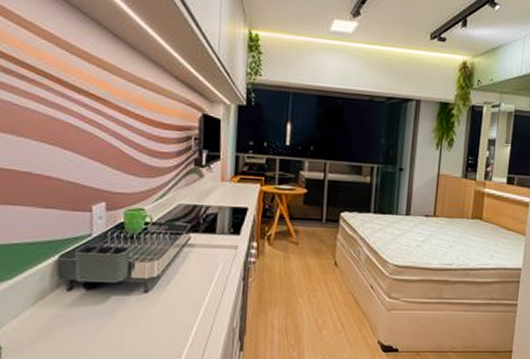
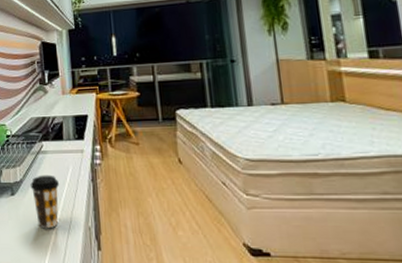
coffee cup: none [170,271,206,330] -> present [30,175,60,229]

